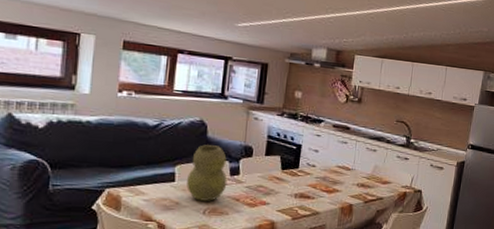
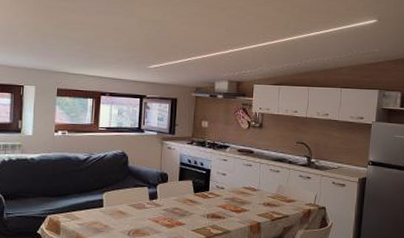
vase: present [187,145,228,201] -> none [113,173,147,224]

